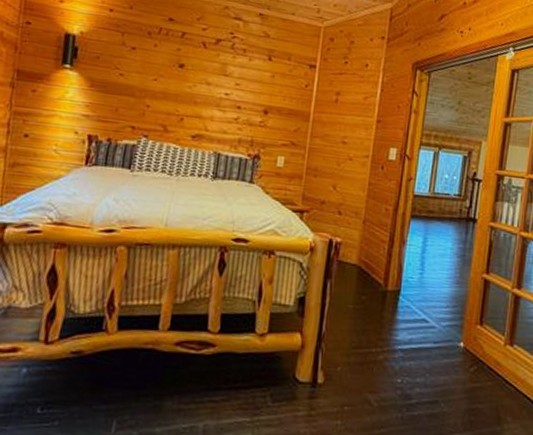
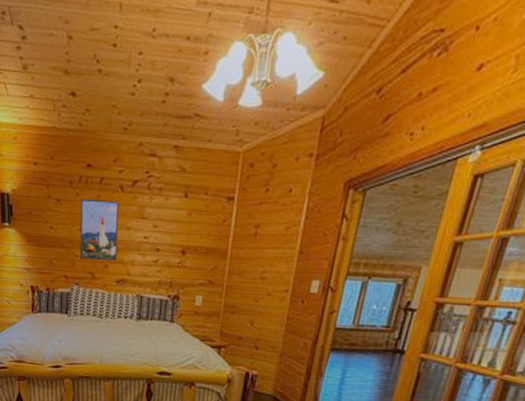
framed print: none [151,49,201,116] -> present [79,198,119,262]

